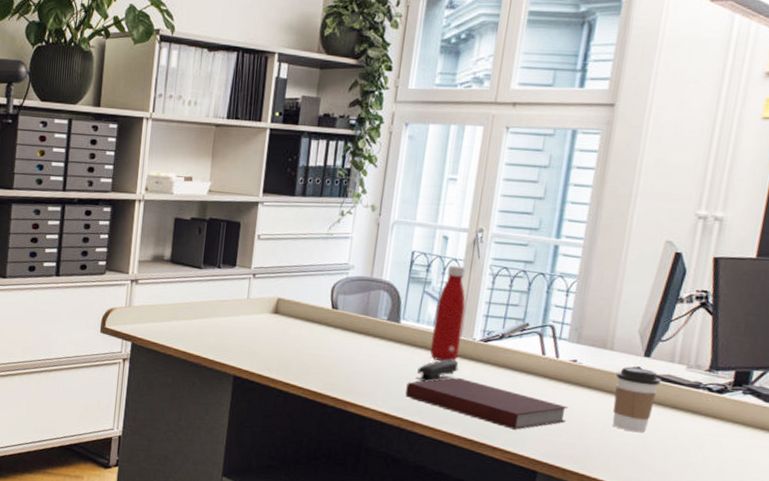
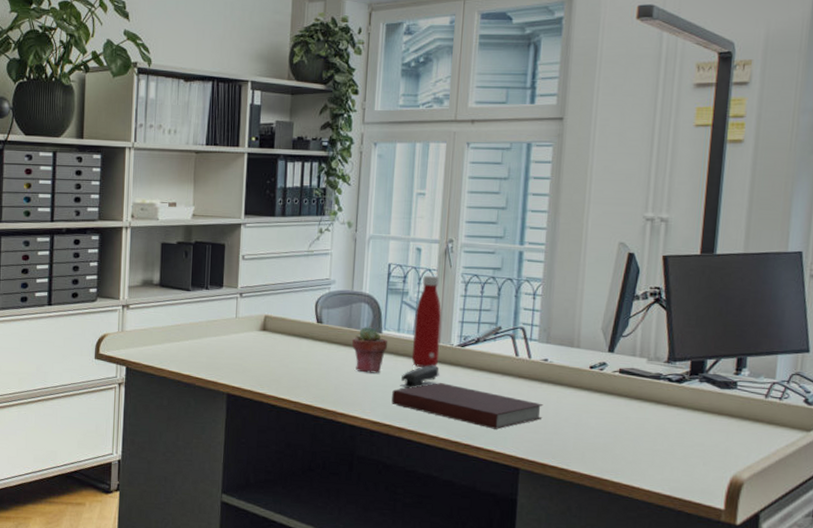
potted succulent: none [367,315,406,365] -> present [351,326,388,374]
coffee cup: present [612,366,661,433] -> none [584,362,625,425]

